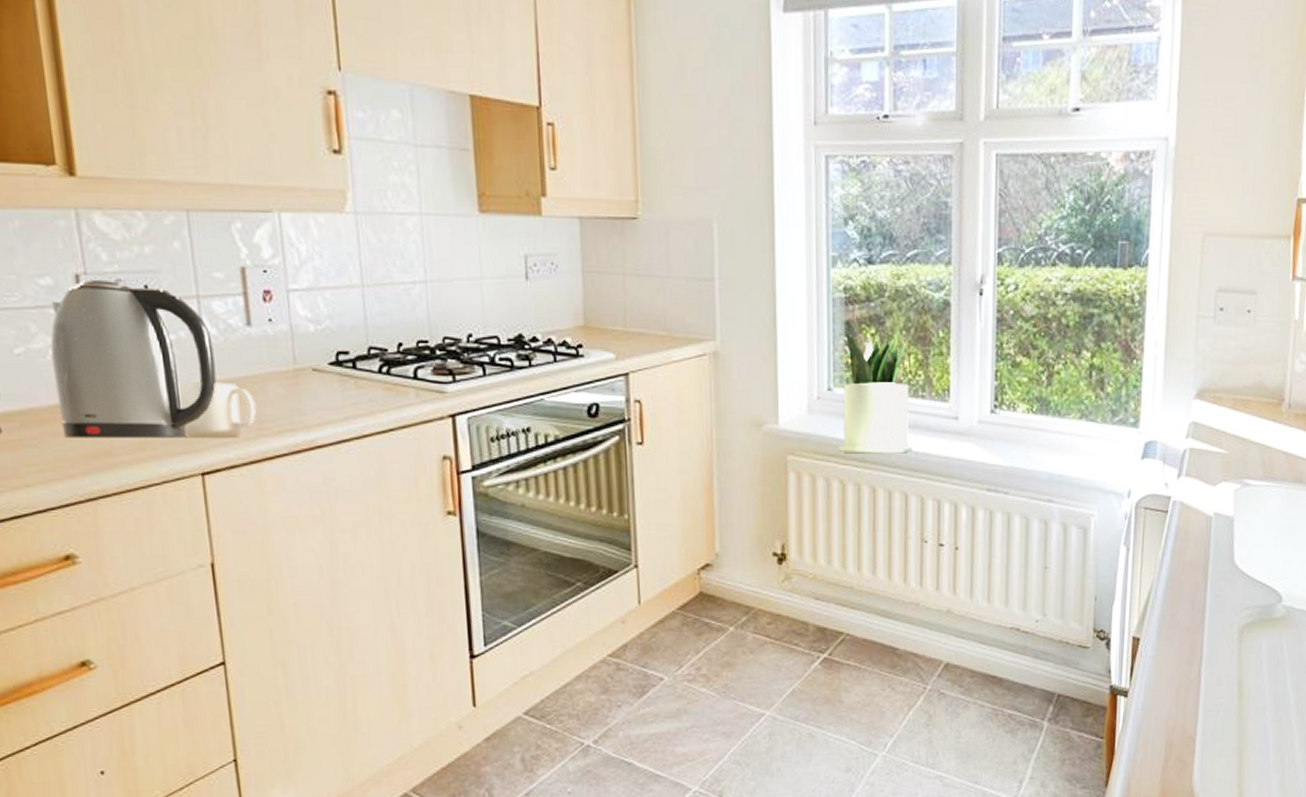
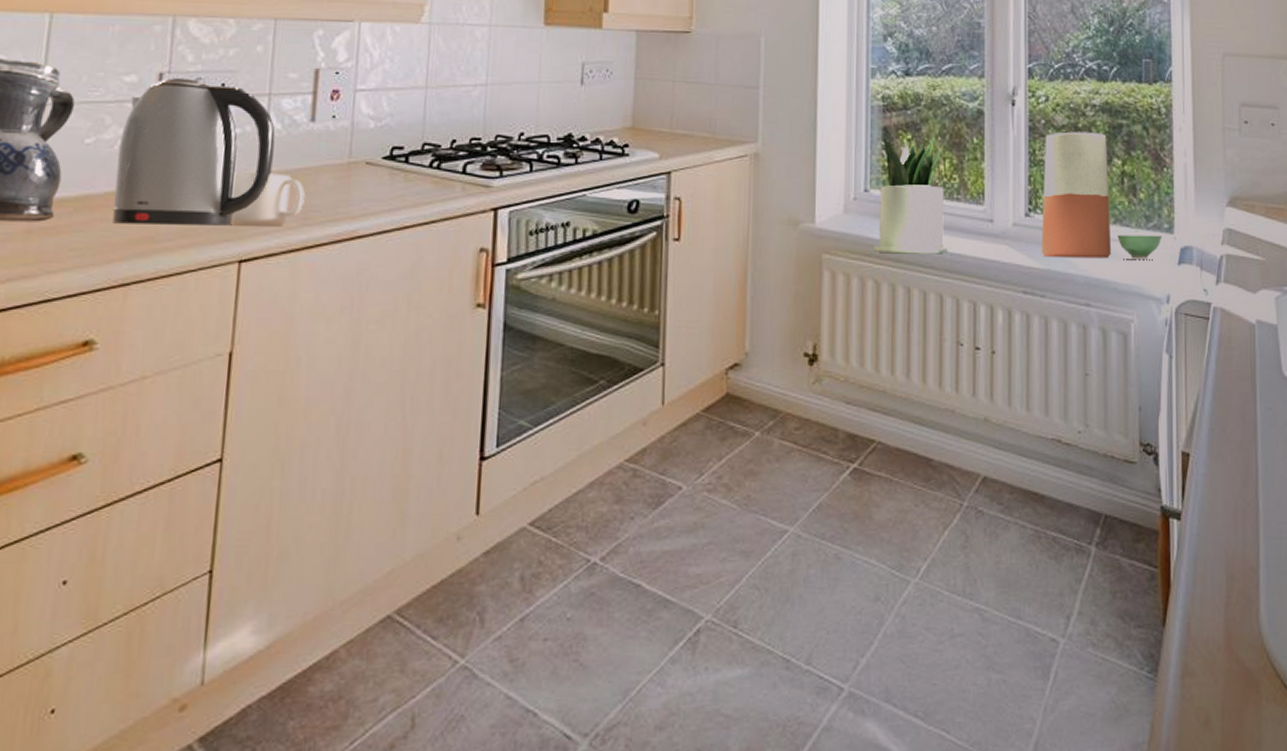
vase: none [1005,323,1077,455] -> present [1041,131,1111,259]
bowl: none [1082,430,1127,454] -> present [1117,235,1162,259]

